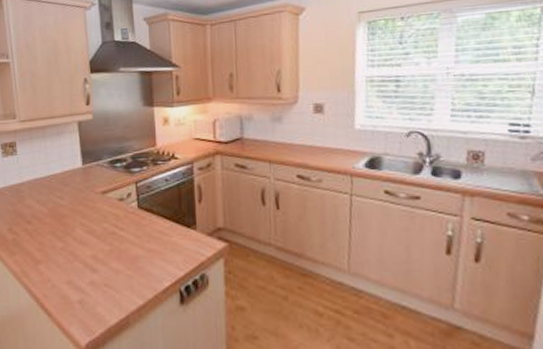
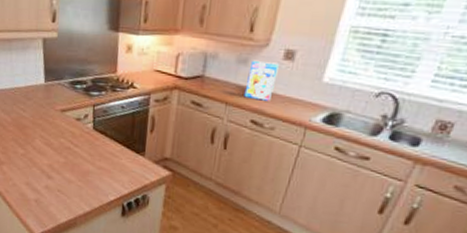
cereal box: none [284,117,312,155] -> present [244,60,279,101]

